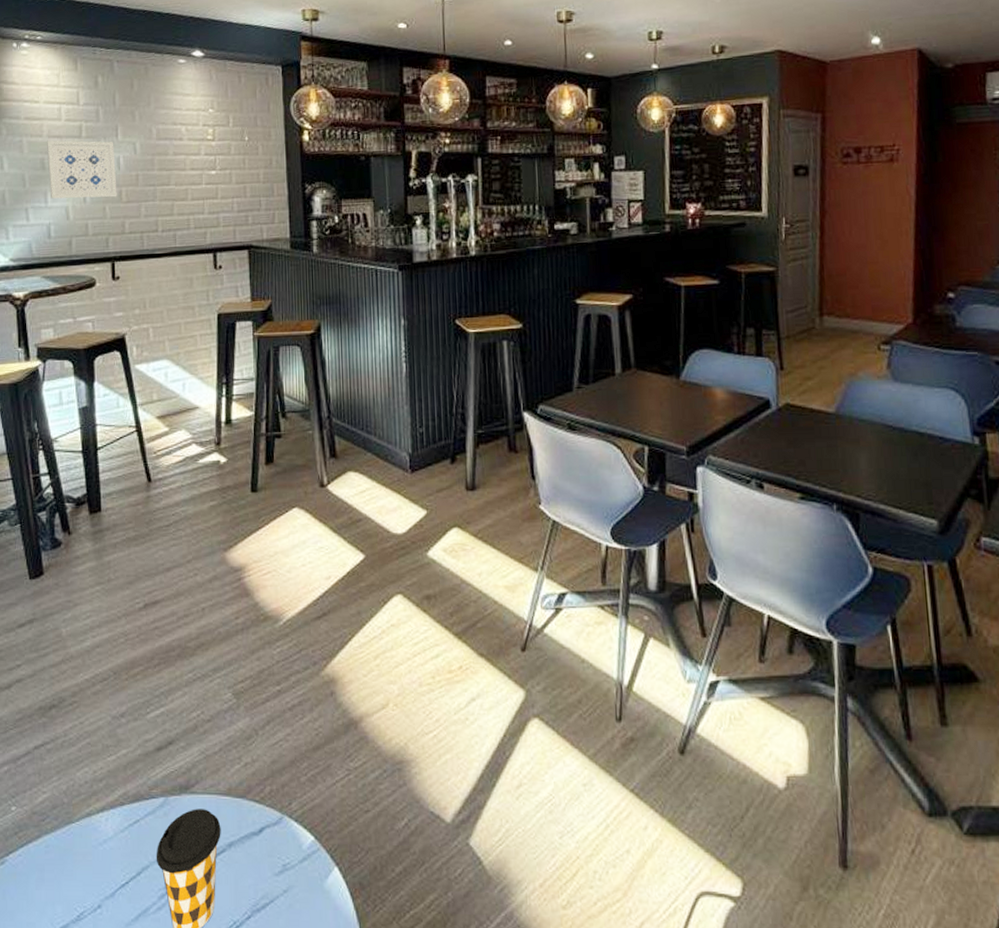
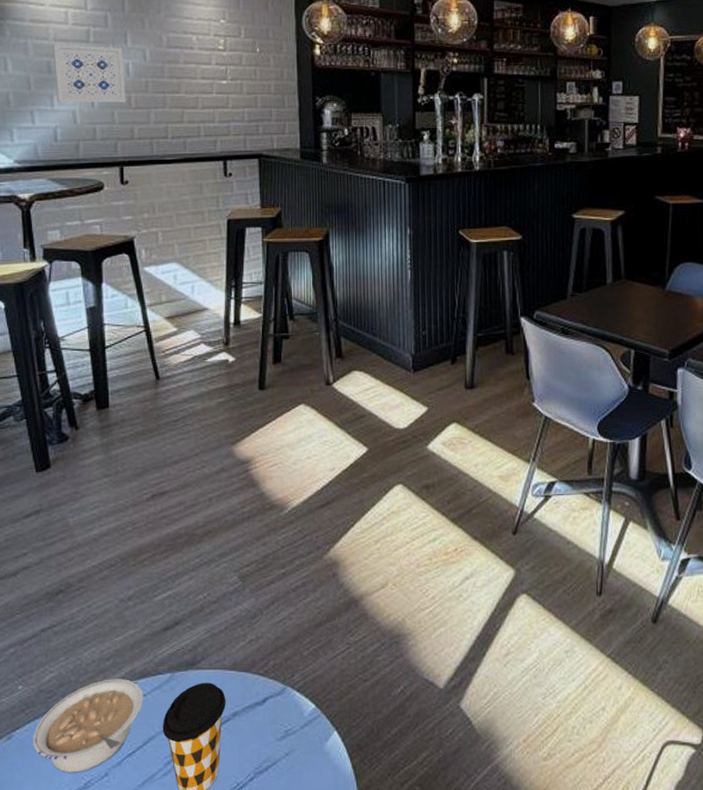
legume: none [26,802,137,903] -> present [33,679,144,773]

